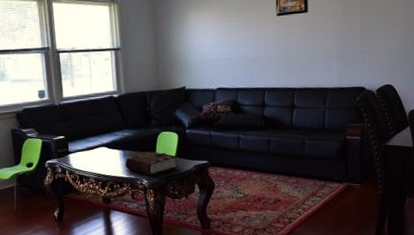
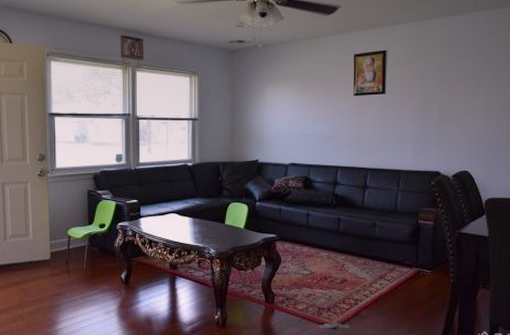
book: present [125,151,179,177] -> none [194,221,247,246]

